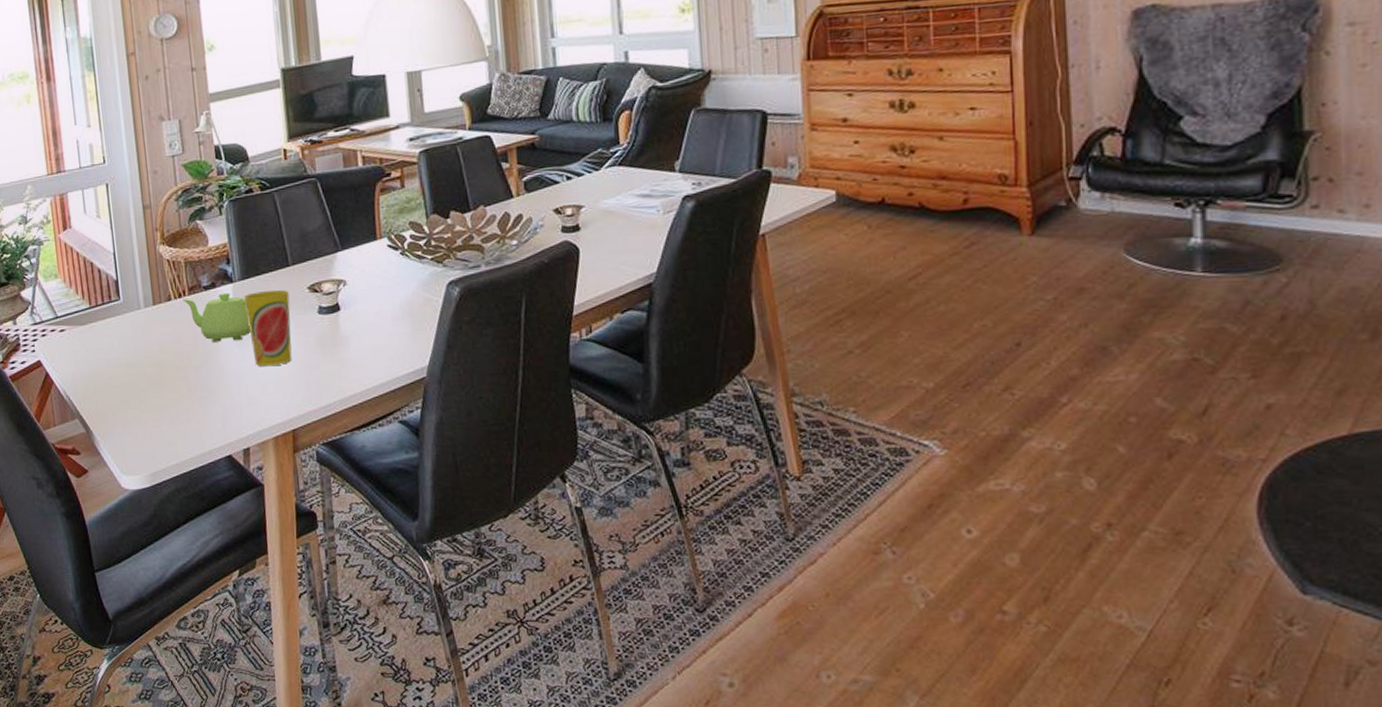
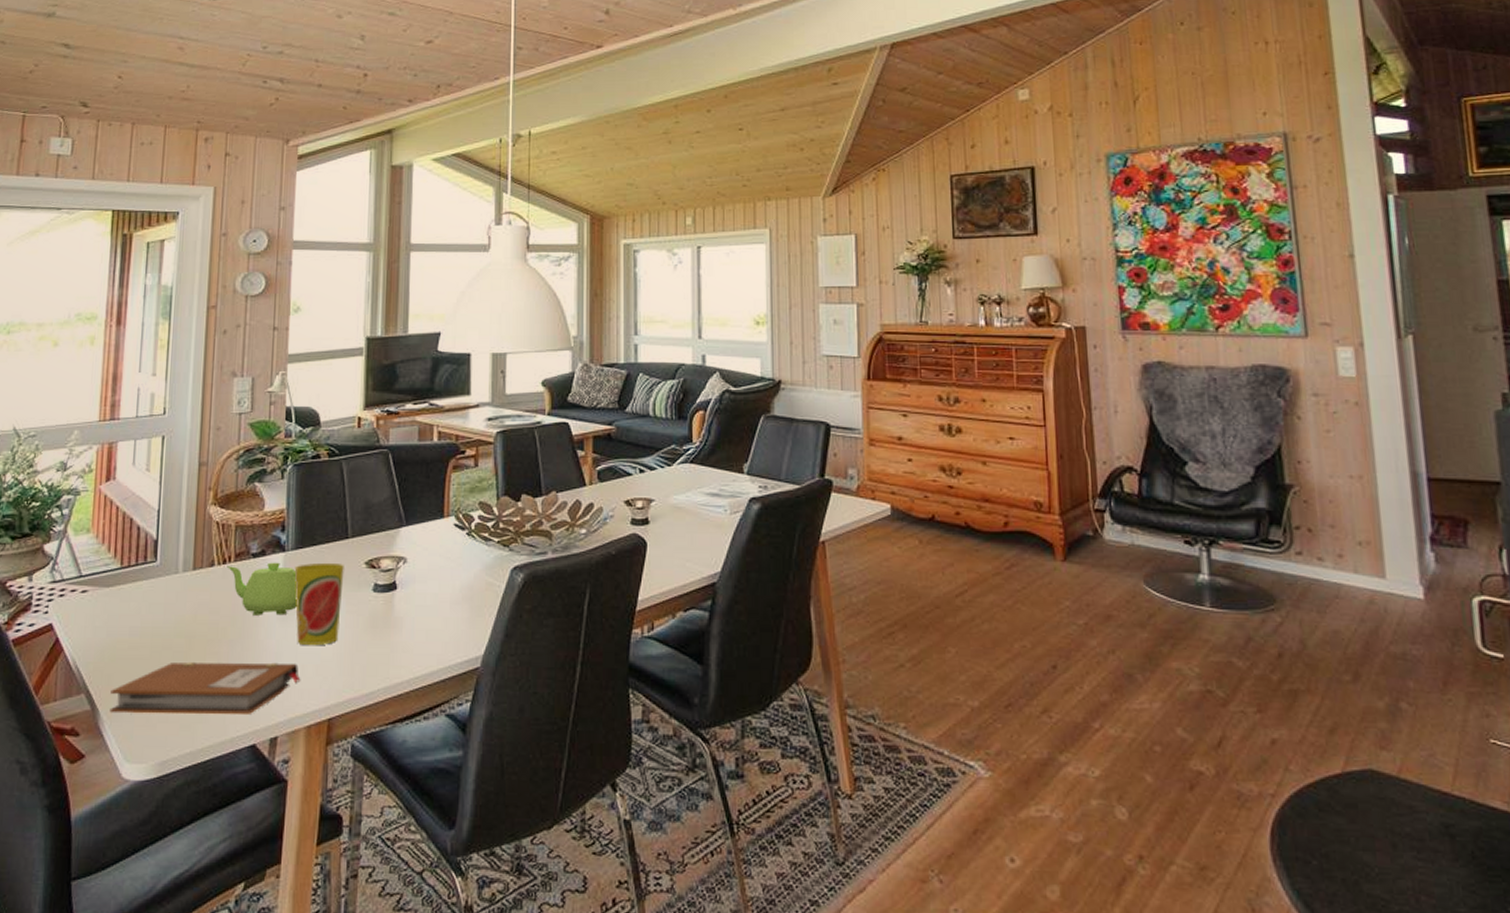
notebook: none [100,383,262,434] -> present [109,661,300,715]

